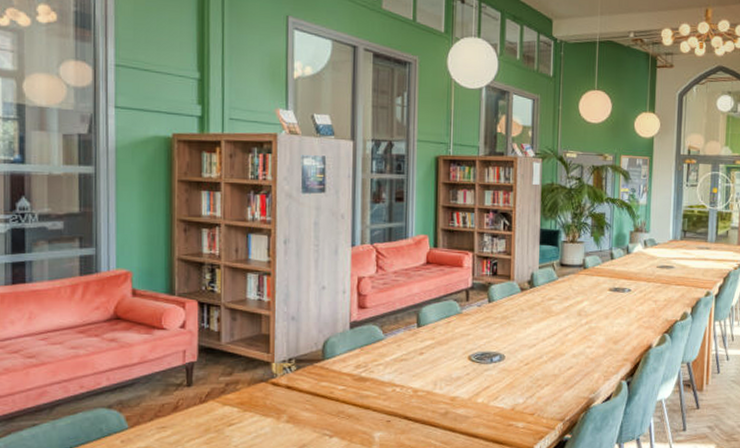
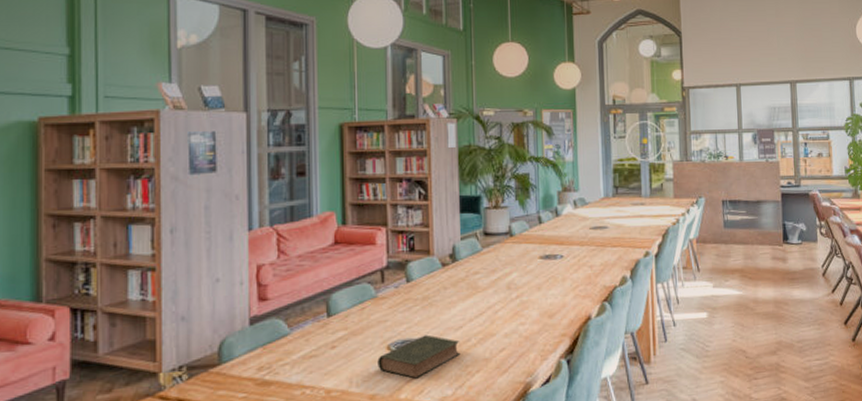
book: none [459,349,533,387] -> present [377,334,461,379]

